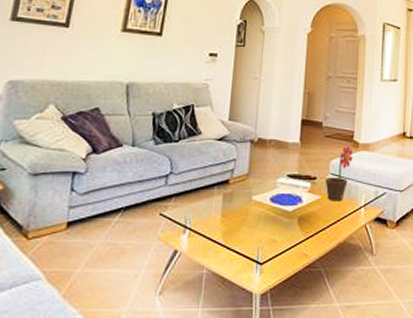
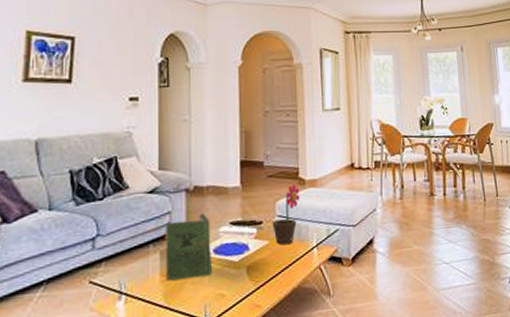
book: none [226,163,270,222] -> present [166,213,213,282]

